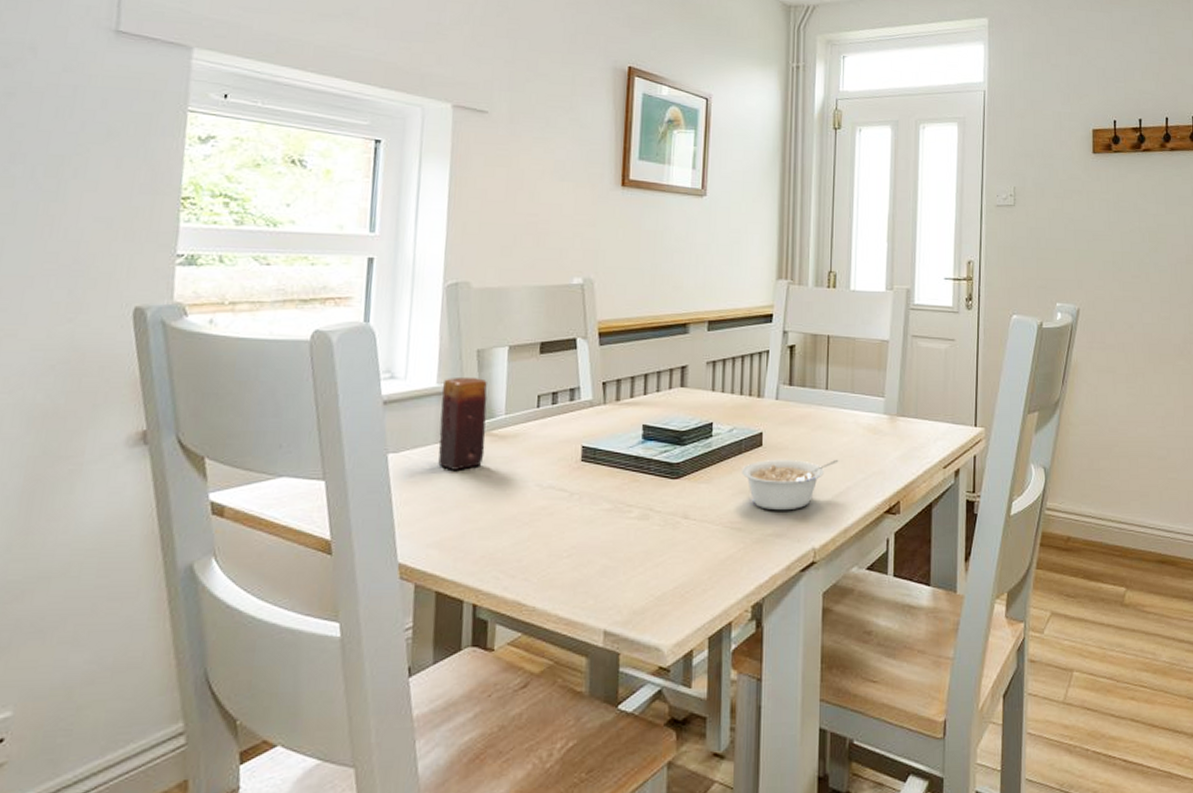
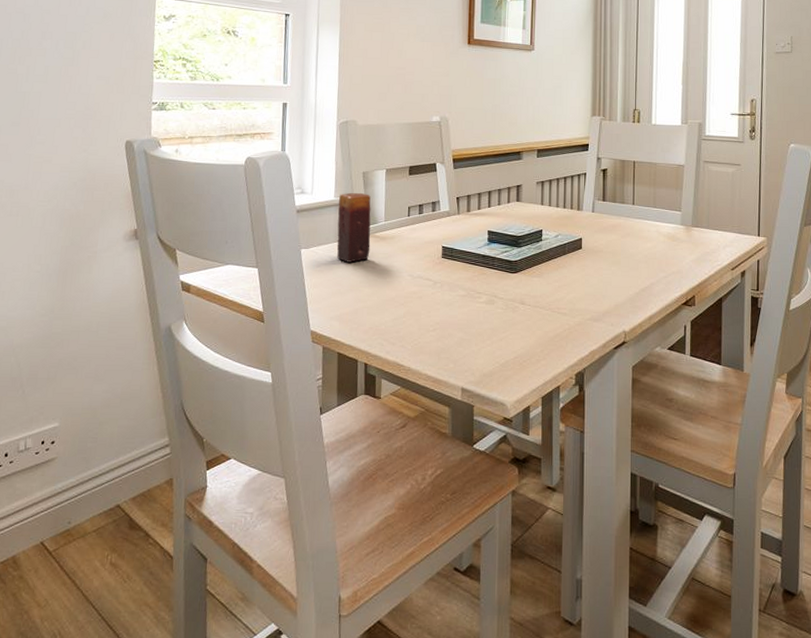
legume: present [741,460,839,511] -> none [565,260,644,301]

